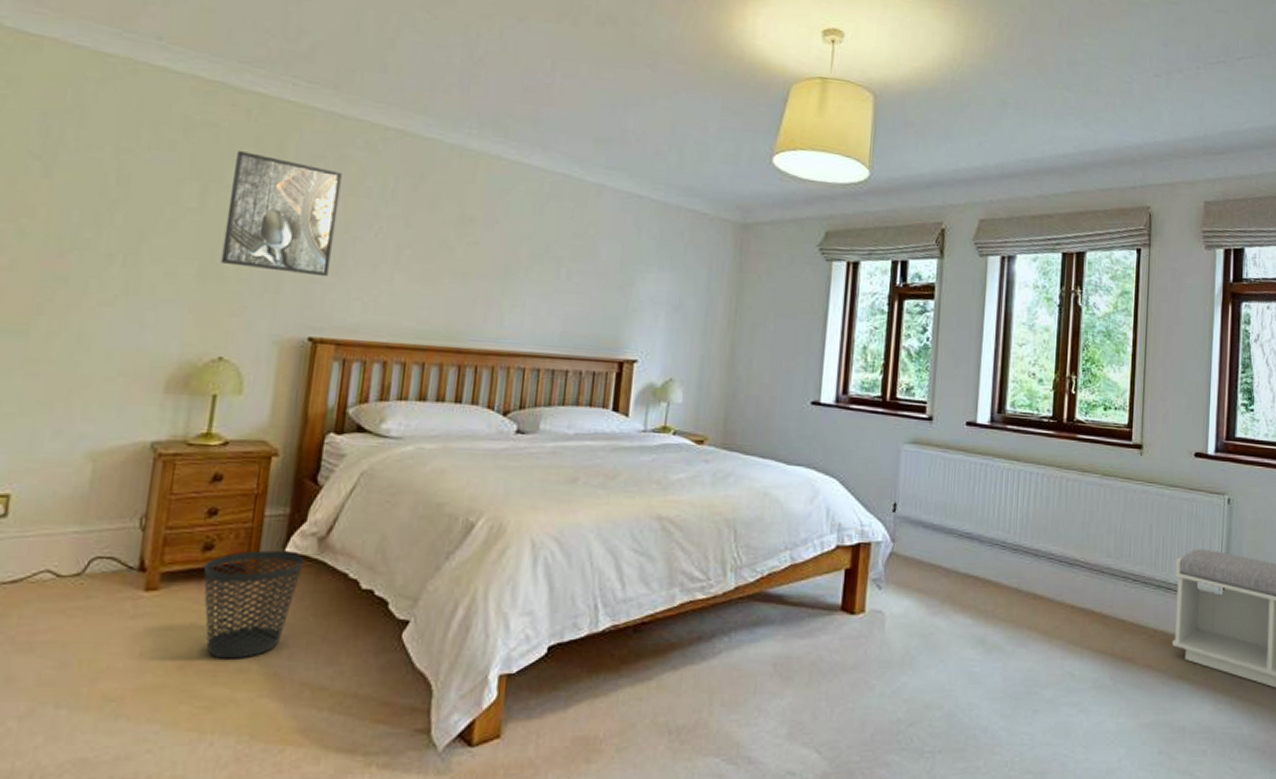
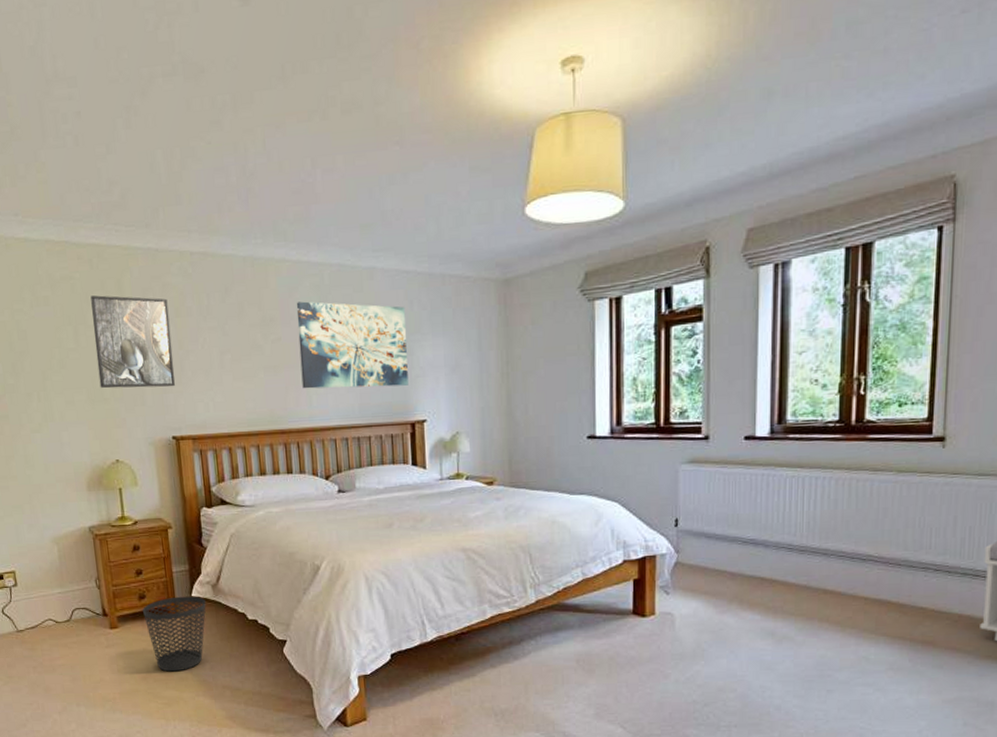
wall art: none [494,205,632,319] -> present [296,301,409,389]

